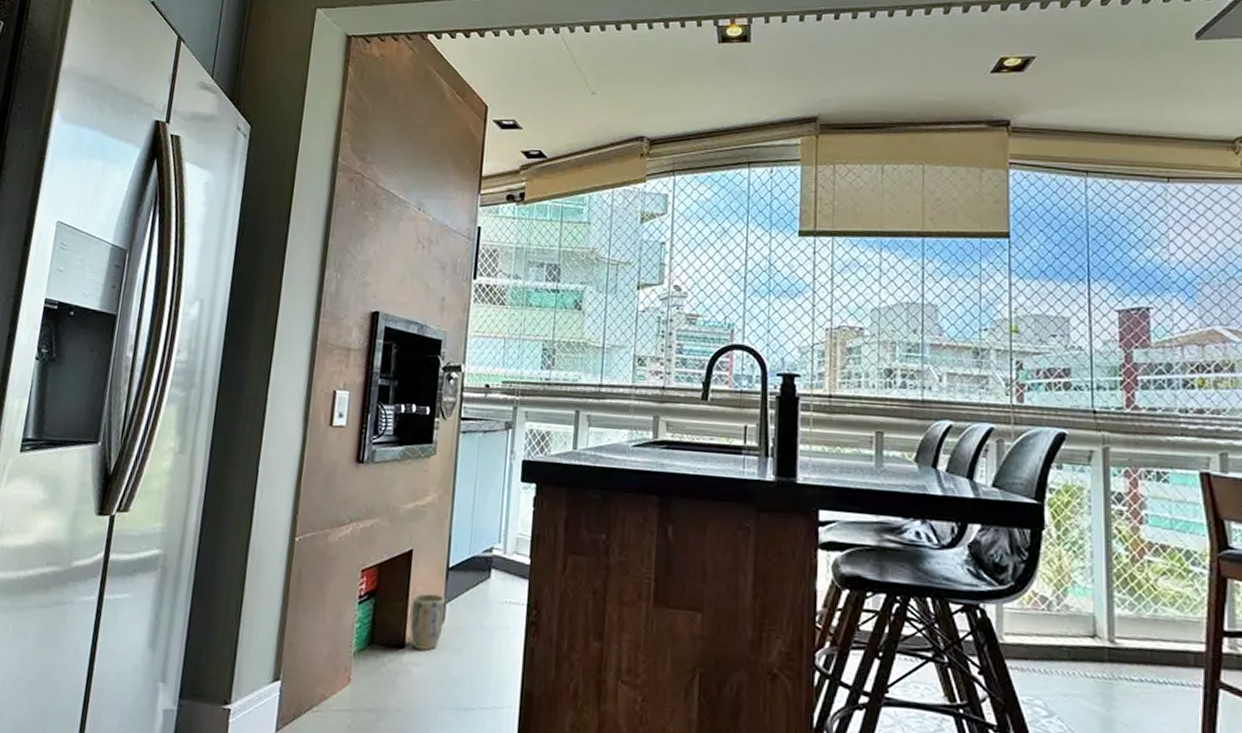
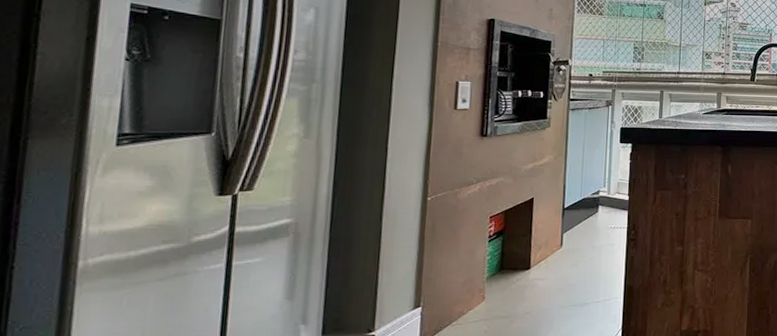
plant pot: present [410,593,446,651] -> none [534,228,563,269]

